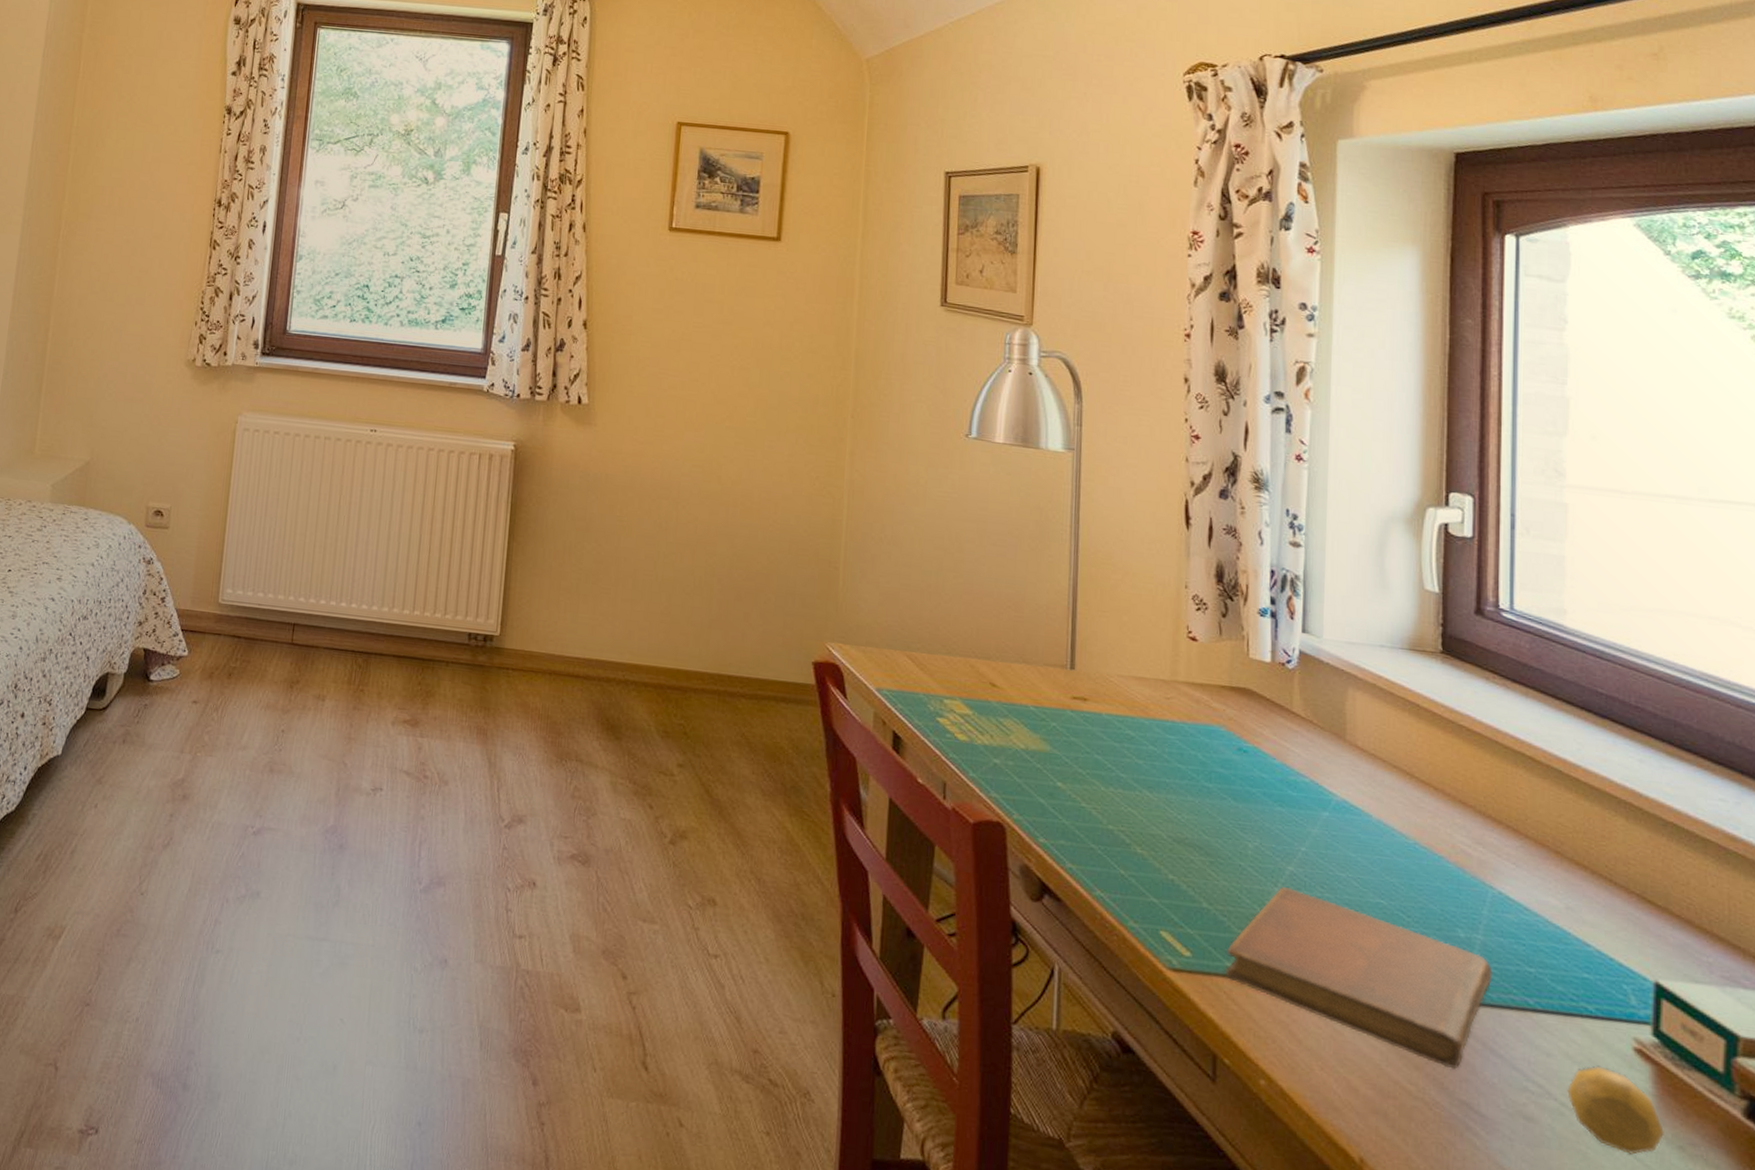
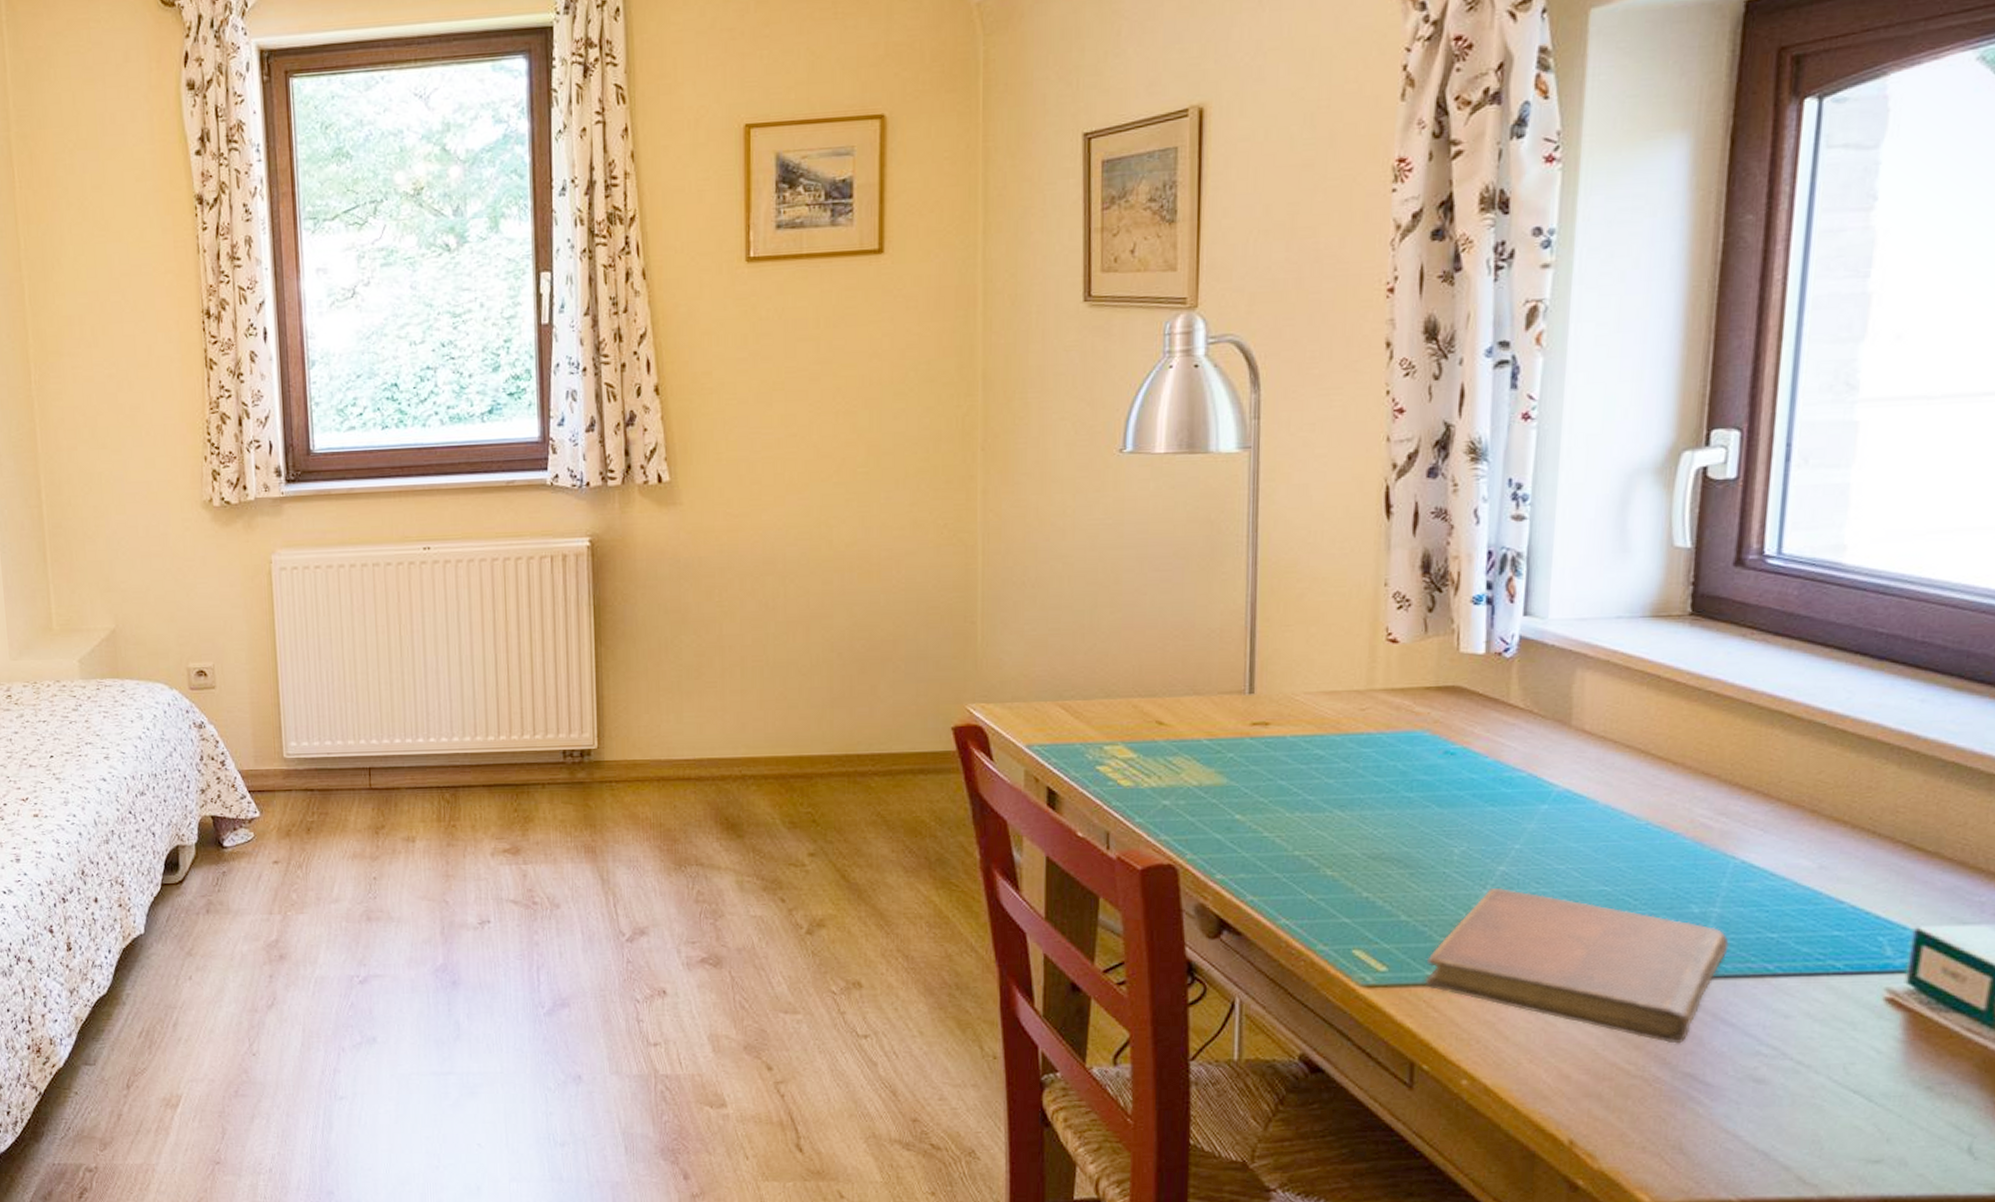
decorative egg: present [1567,1065,1664,1155] -> none [1805,1020,1911,1101]

